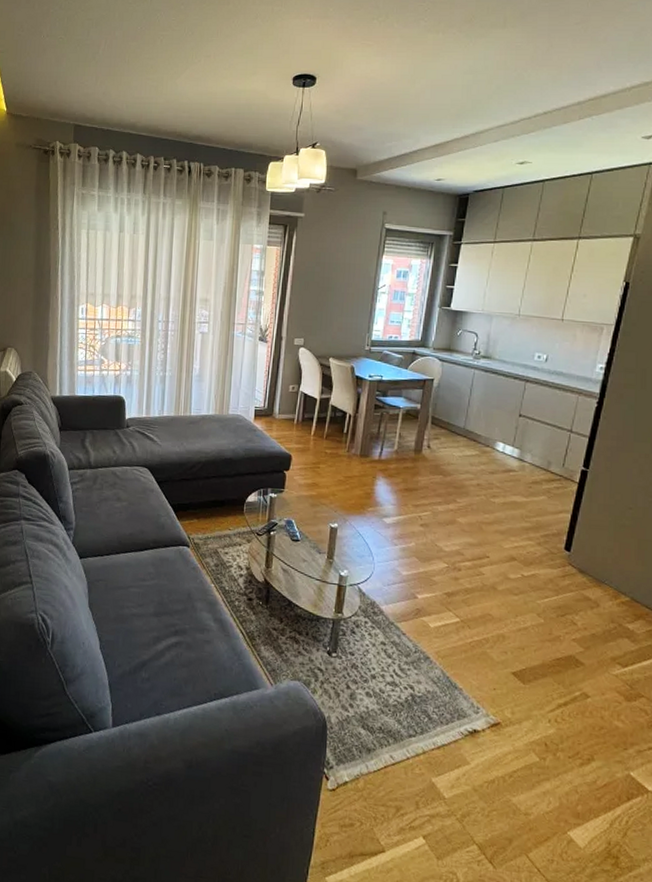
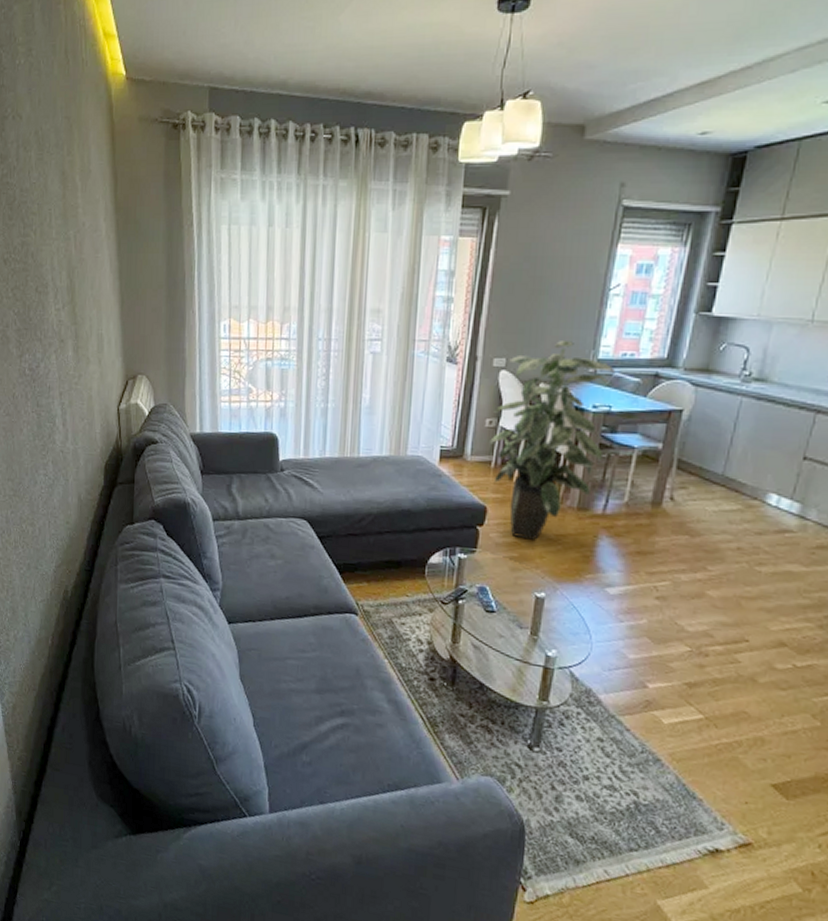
indoor plant: none [293,326,384,481] -> present [489,341,615,540]

